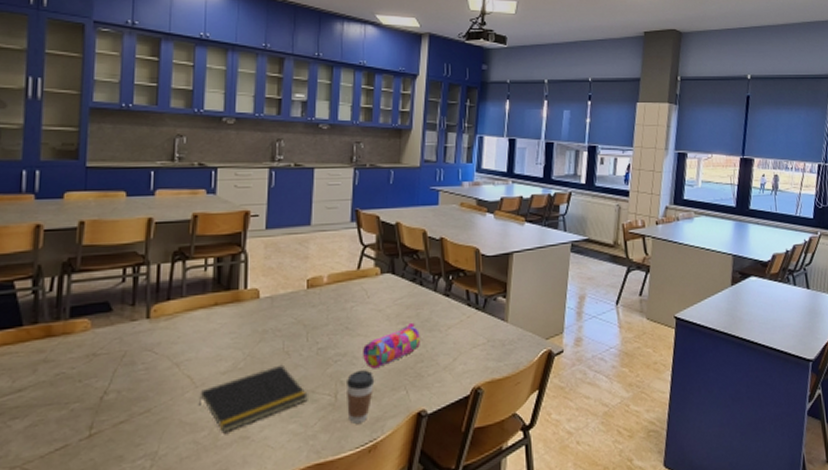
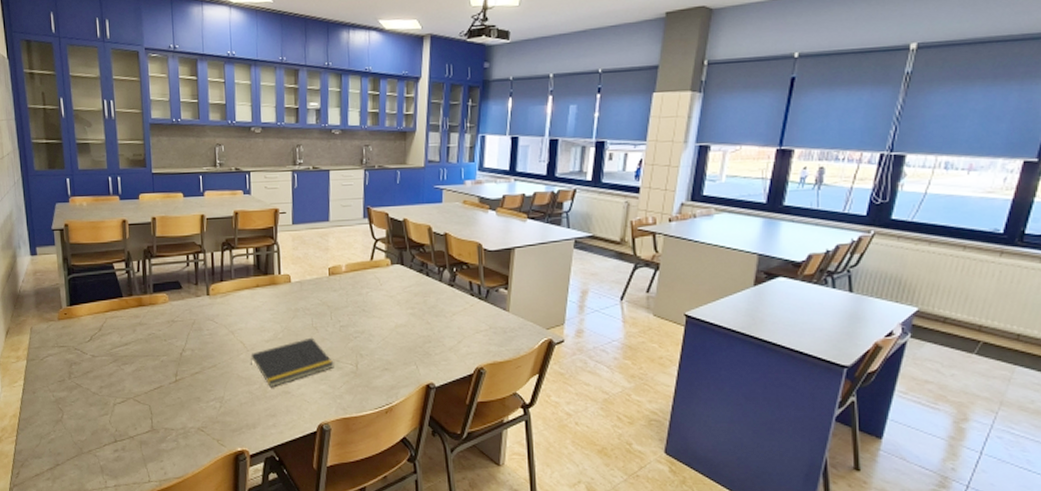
coffee cup: present [347,370,375,424] -> none [365,346,389,389]
pencil case: present [363,322,420,369] -> none [378,308,428,346]

